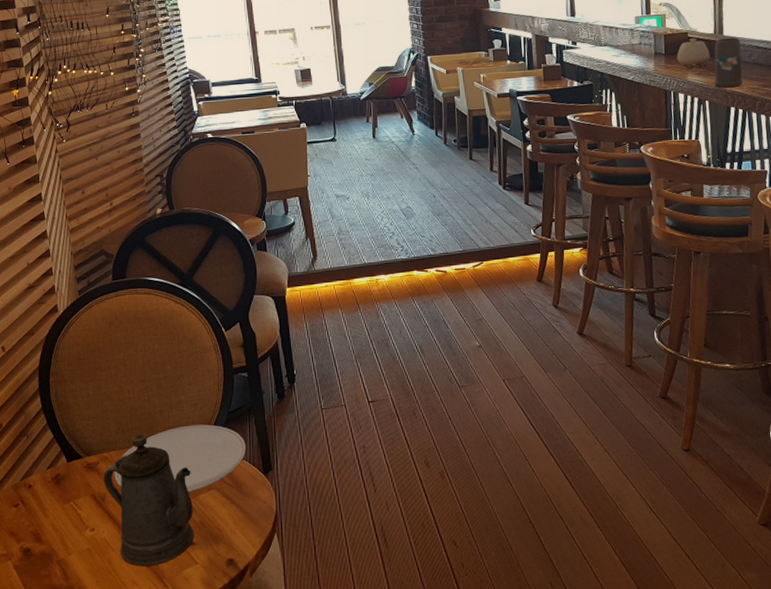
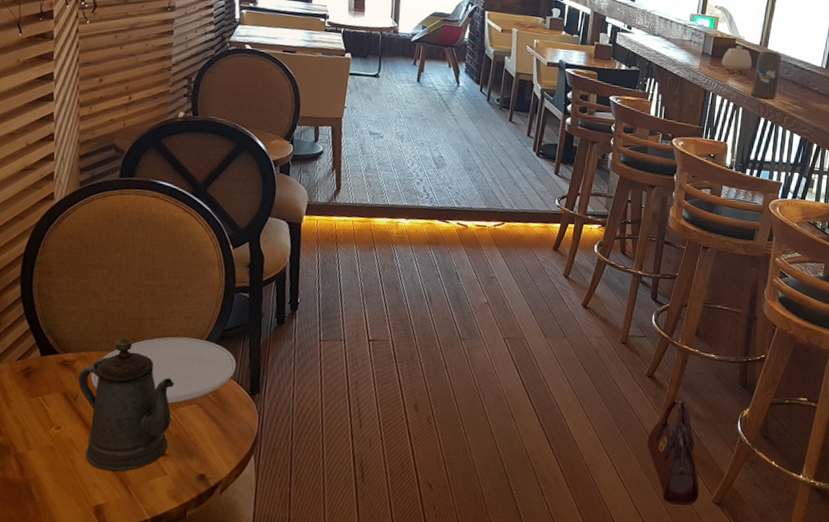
handbag: none [674,417,742,531] -> present [647,399,699,505]

